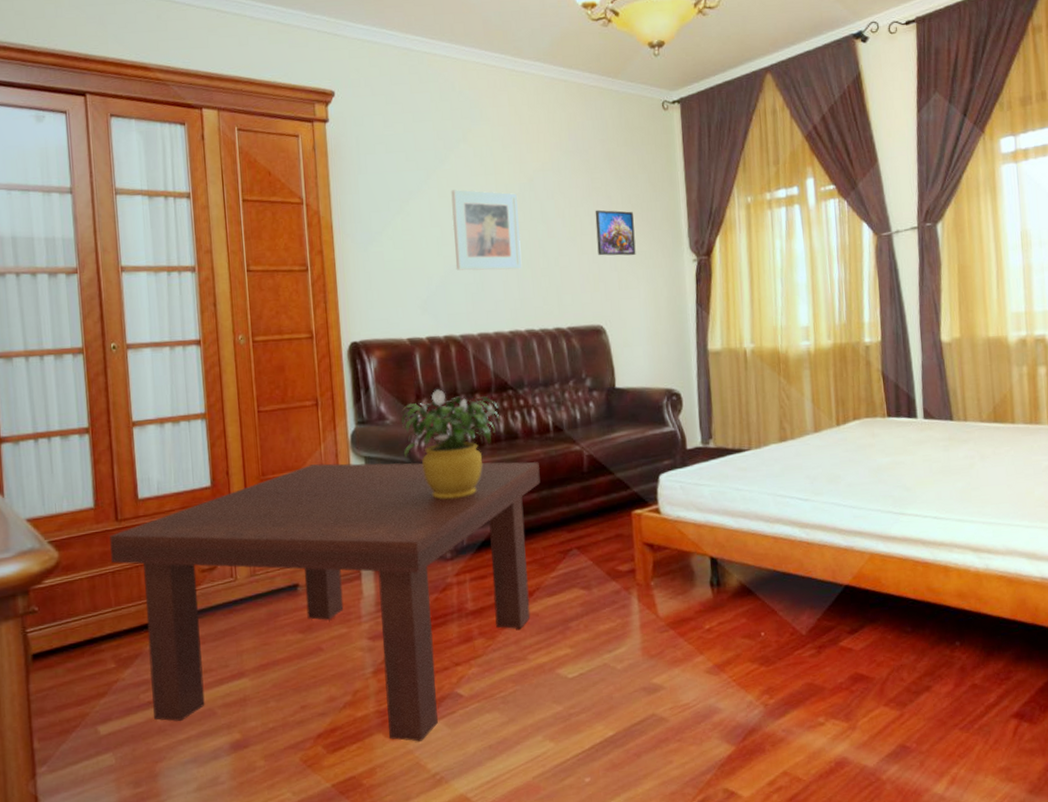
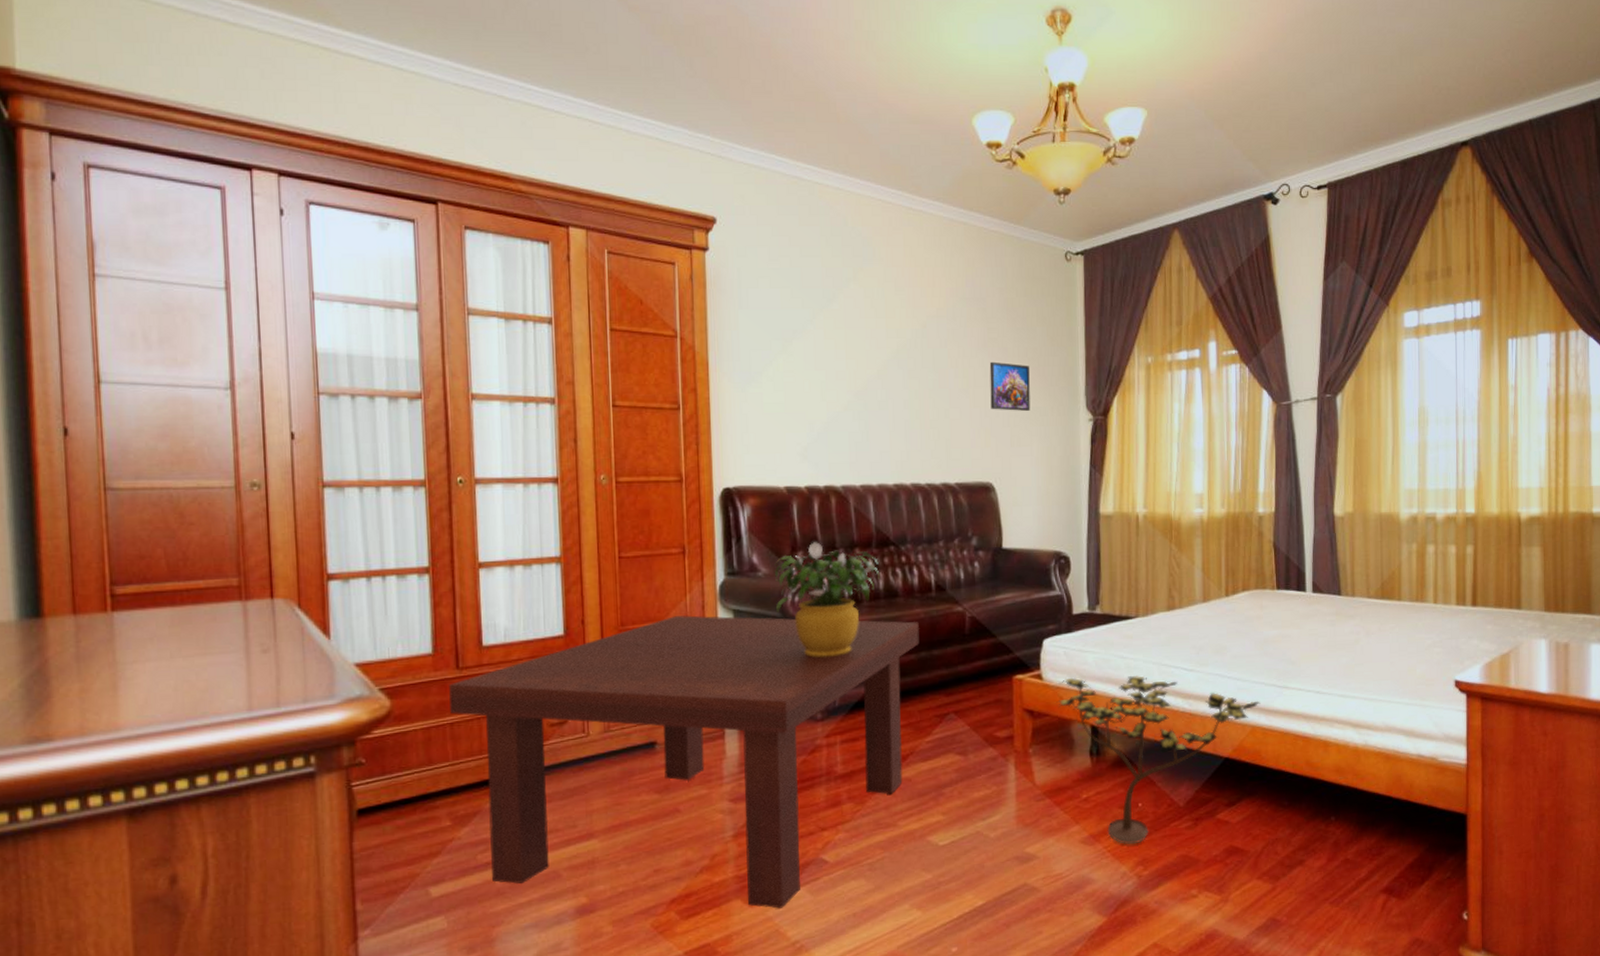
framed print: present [451,189,522,271] -> none [838,332,911,420]
decorative plant: none [675,507,878,674] -> present [1056,676,1260,845]

